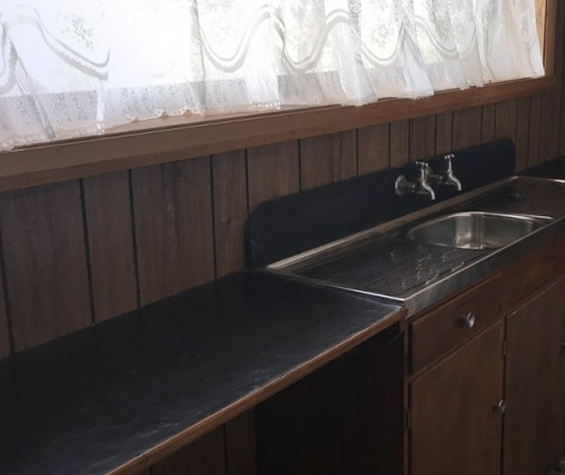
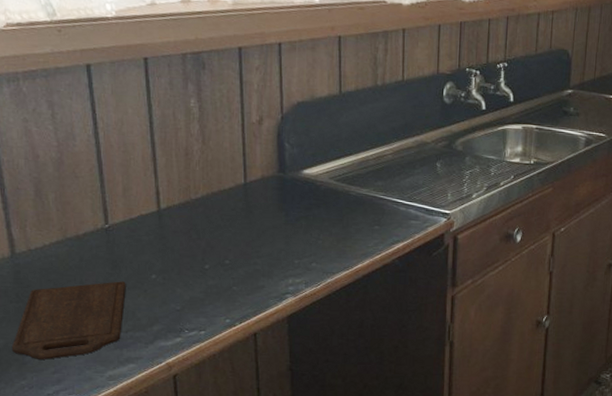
cutting board: none [9,376,109,453] -> present [11,281,126,360]

